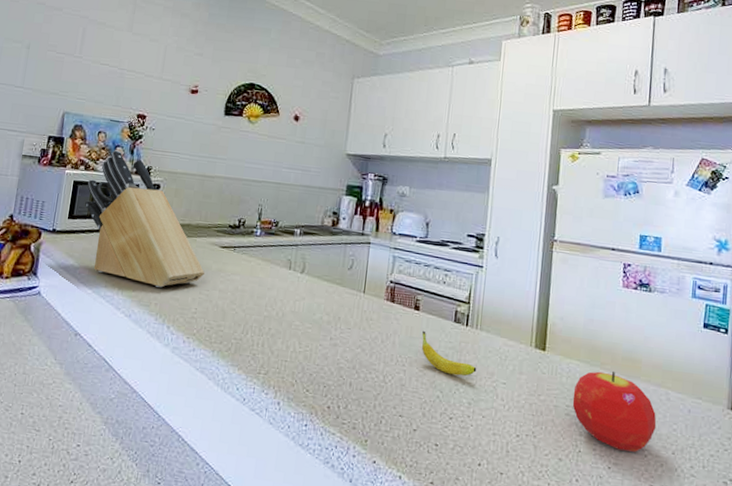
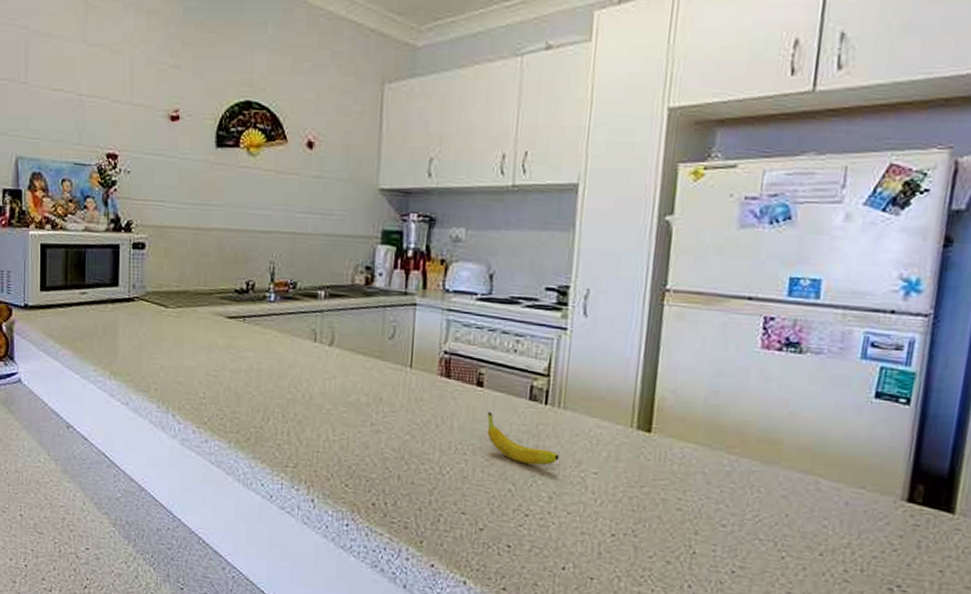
knife block: present [85,150,205,288] -> none [57,202,210,369]
fruit: present [572,370,657,452] -> none [686,455,800,554]

